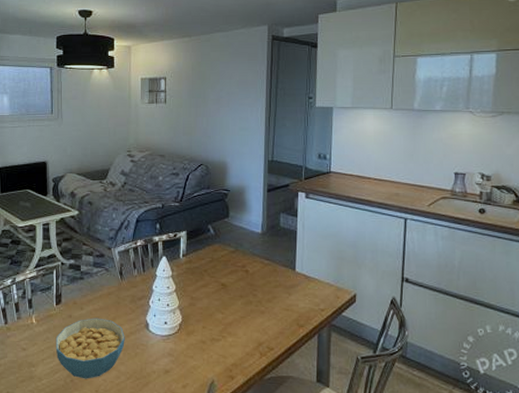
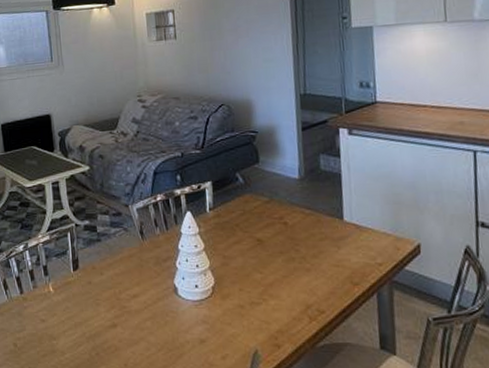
cereal bowl: present [55,318,125,379] -> none [76,283,153,352]

